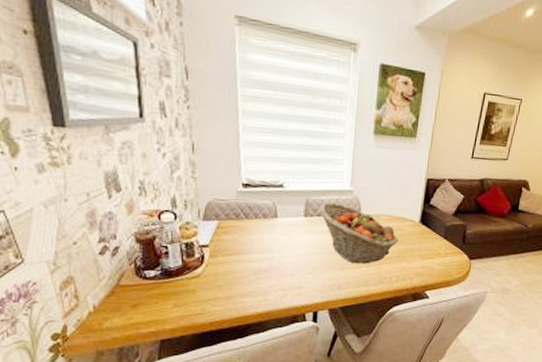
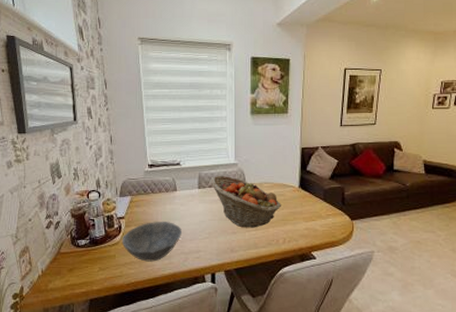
bowl: none [204,252,281,298] -> present [121,222,181,262]

